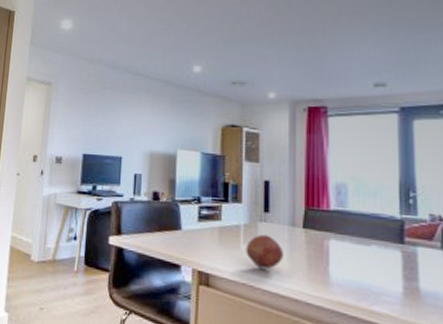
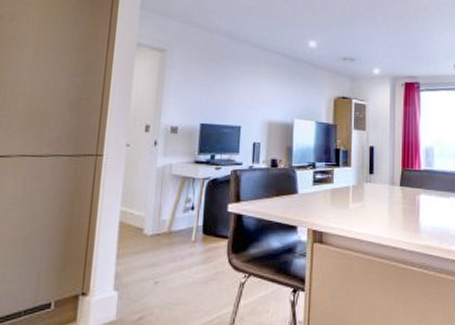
fruit: present [246,234,284,270] -> none [354,194,385,224]

